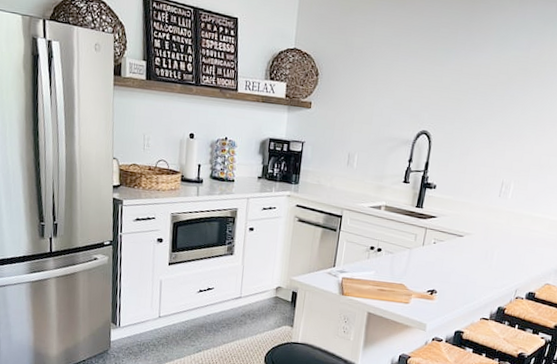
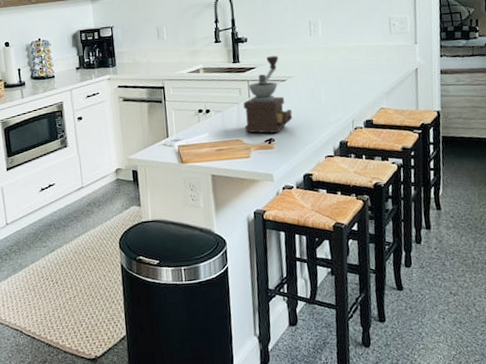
coffee grinder: none [411,208,463,286] -> present [243,55,293,133]

